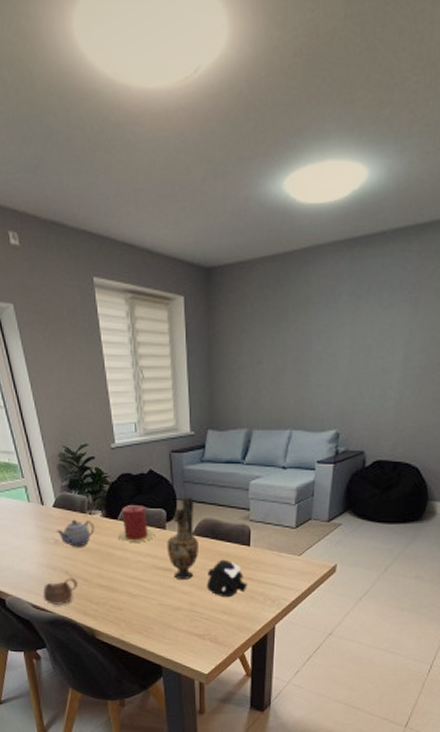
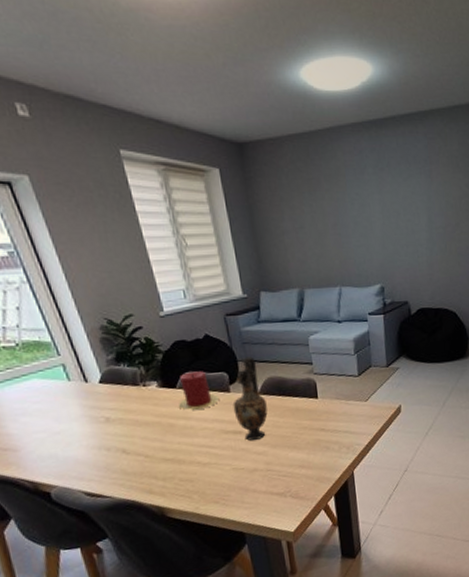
cup: present [42,577,78,605] -> none [97,455,139,489]
teapot: present [56,519,95,547] -> none [105,393,152,423]
speaker: present [206,559,248,598] -> none [279,414,321,452]

